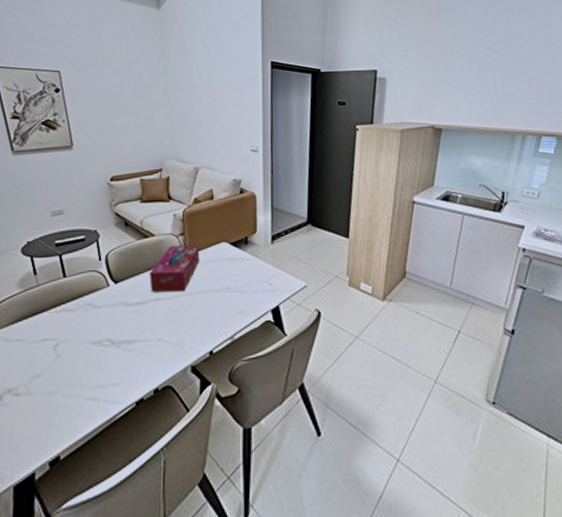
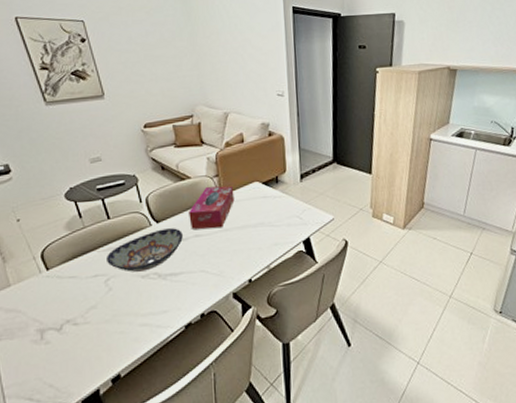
decorative bowl: none [58,290,142,338] -> present [107,228,183,272]

